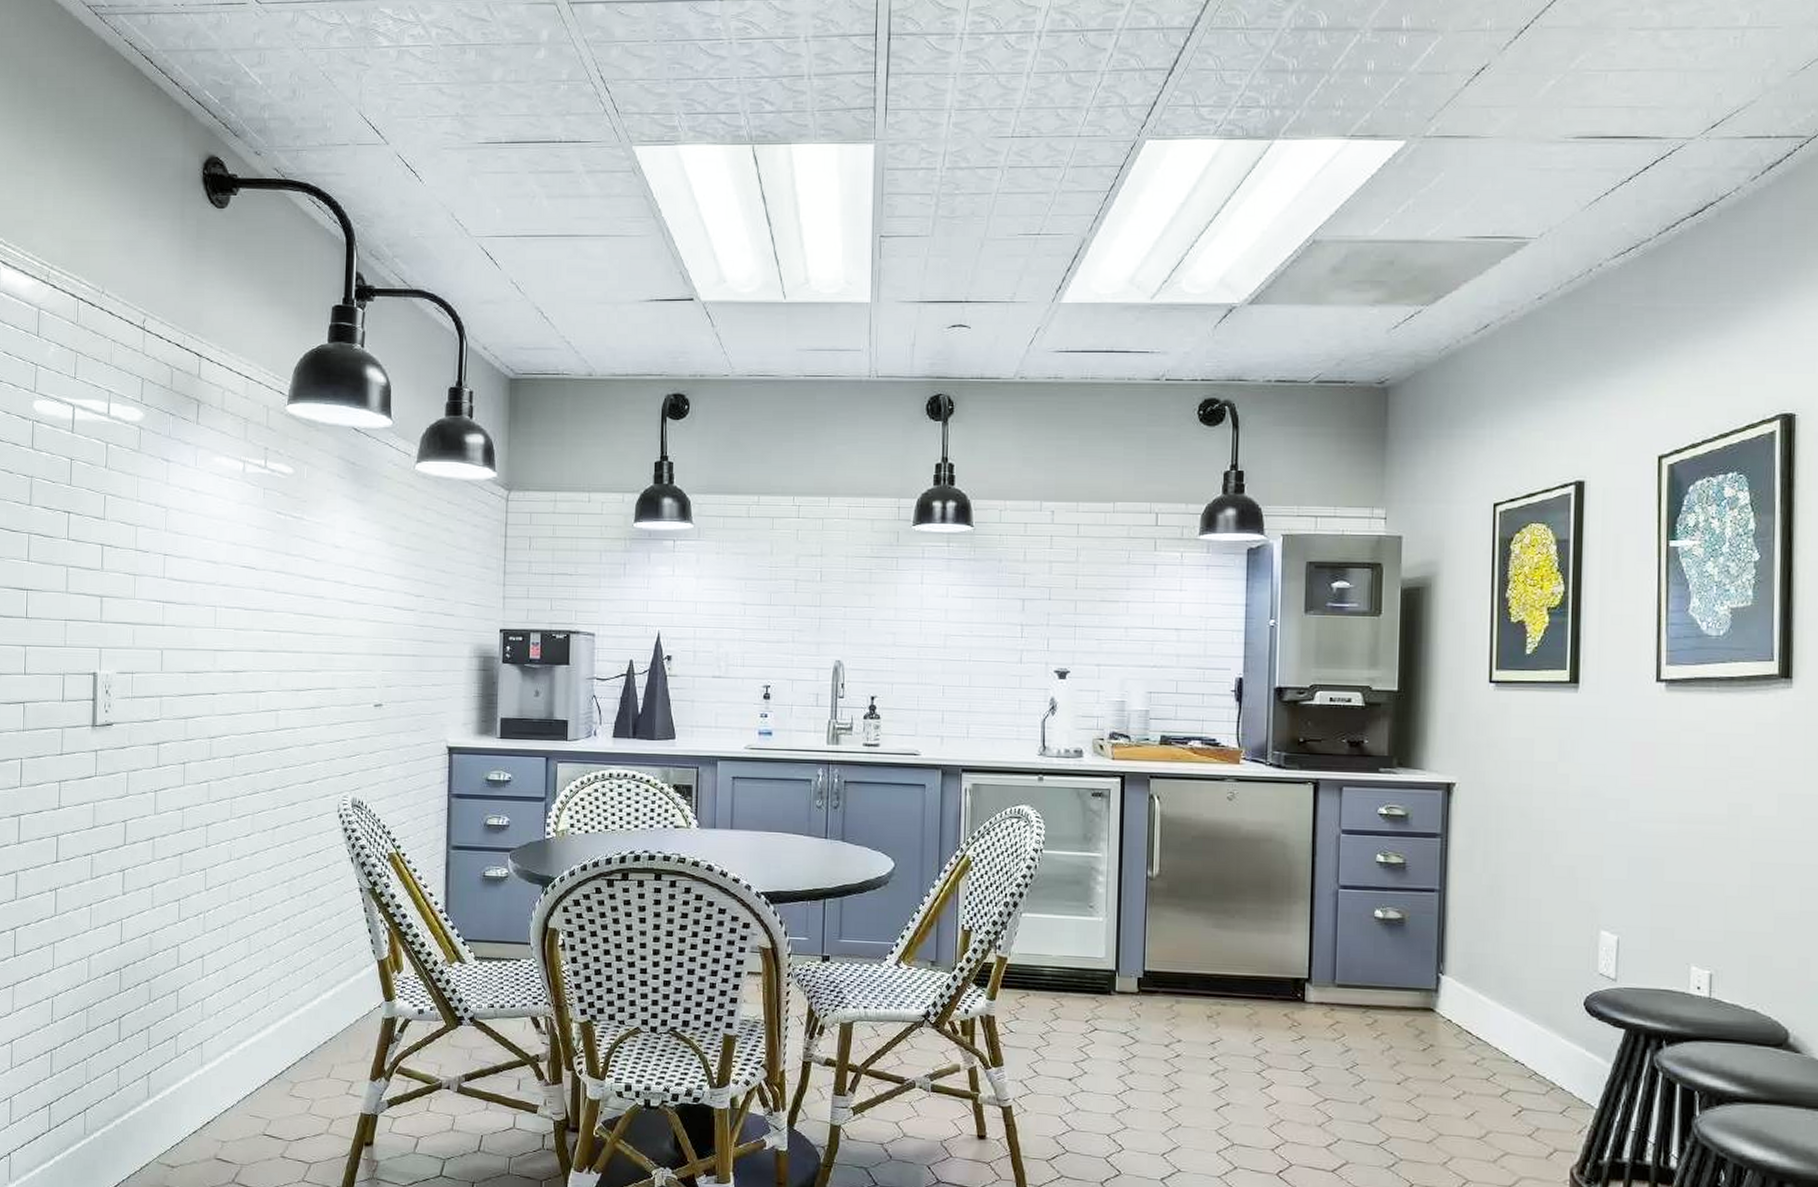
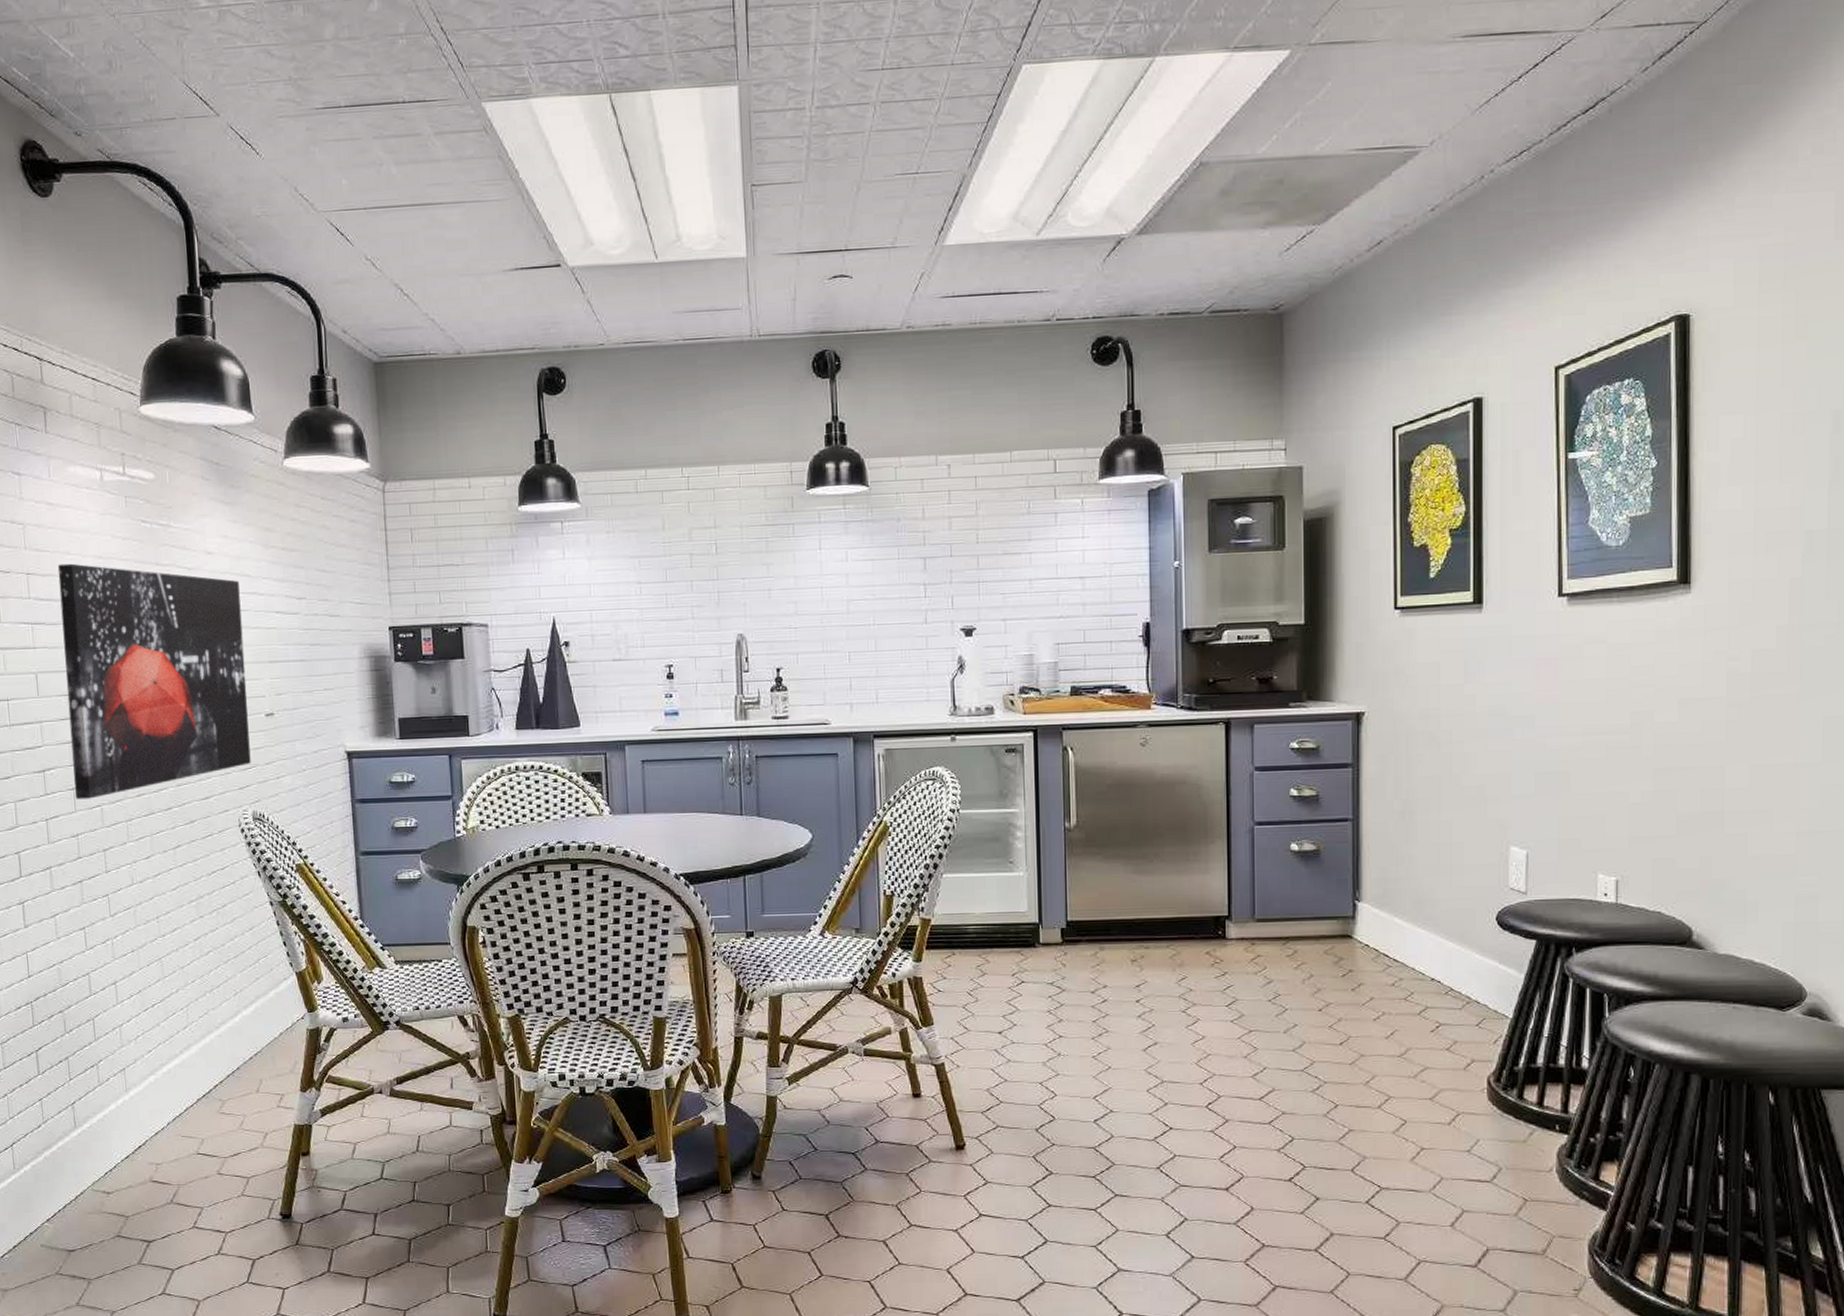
wall art: none [185,547,362,774] -> present [57,563,251,799]

